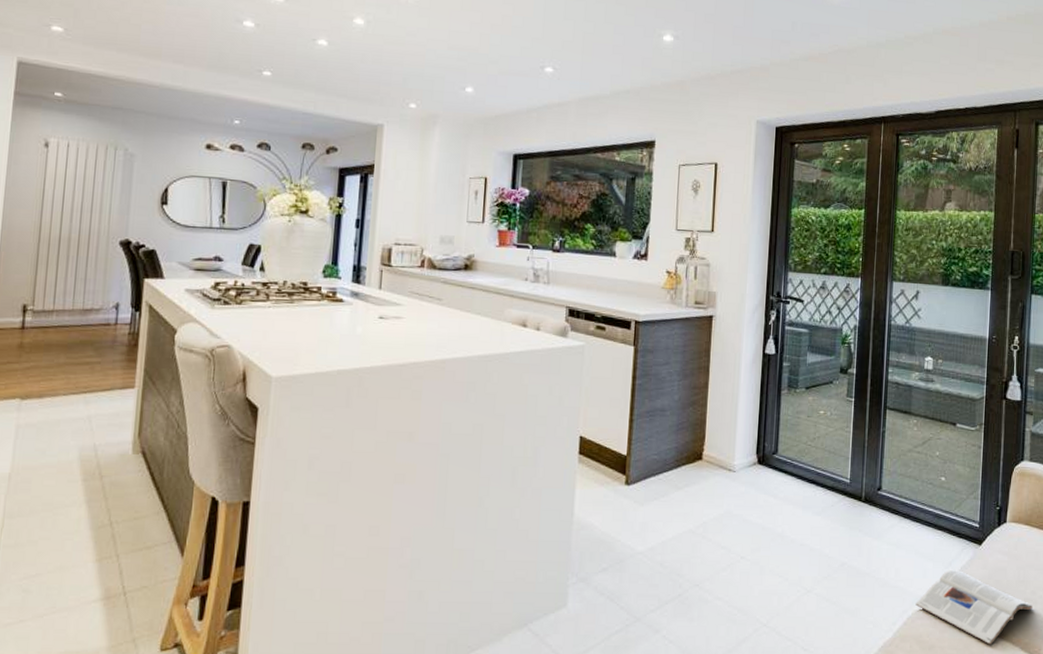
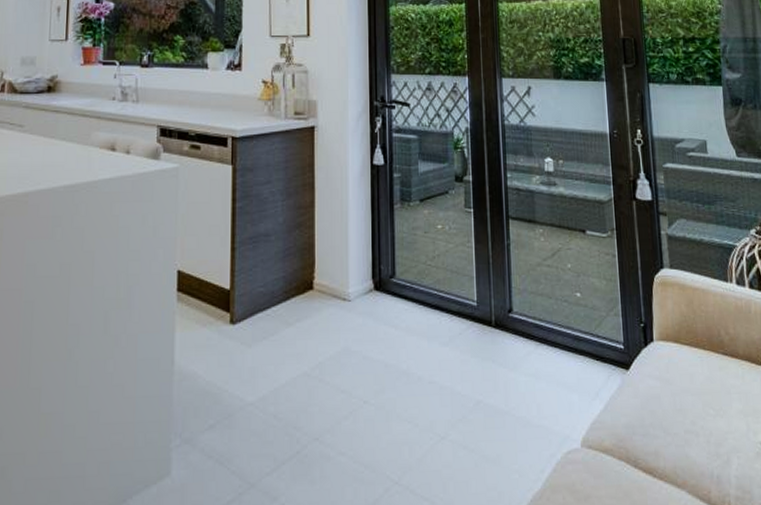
magazine: present [915,569,1033,645] -> none [564,400,695,490]

